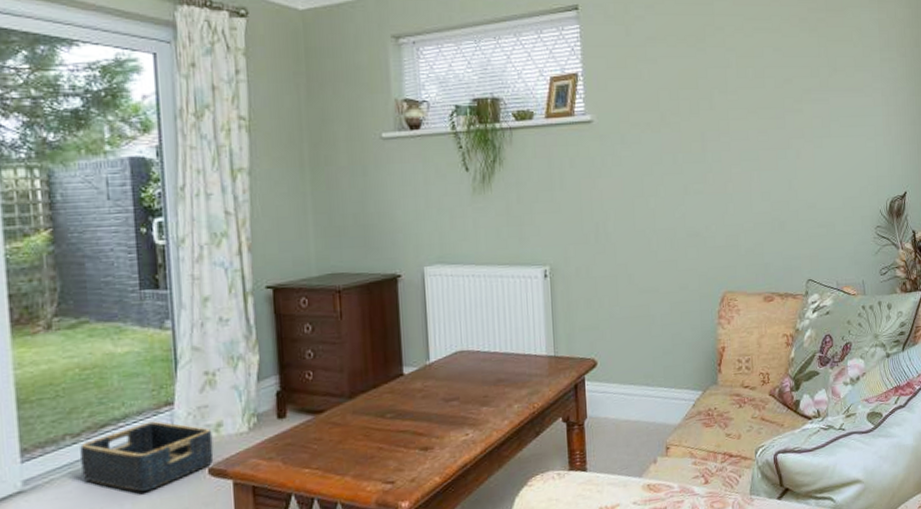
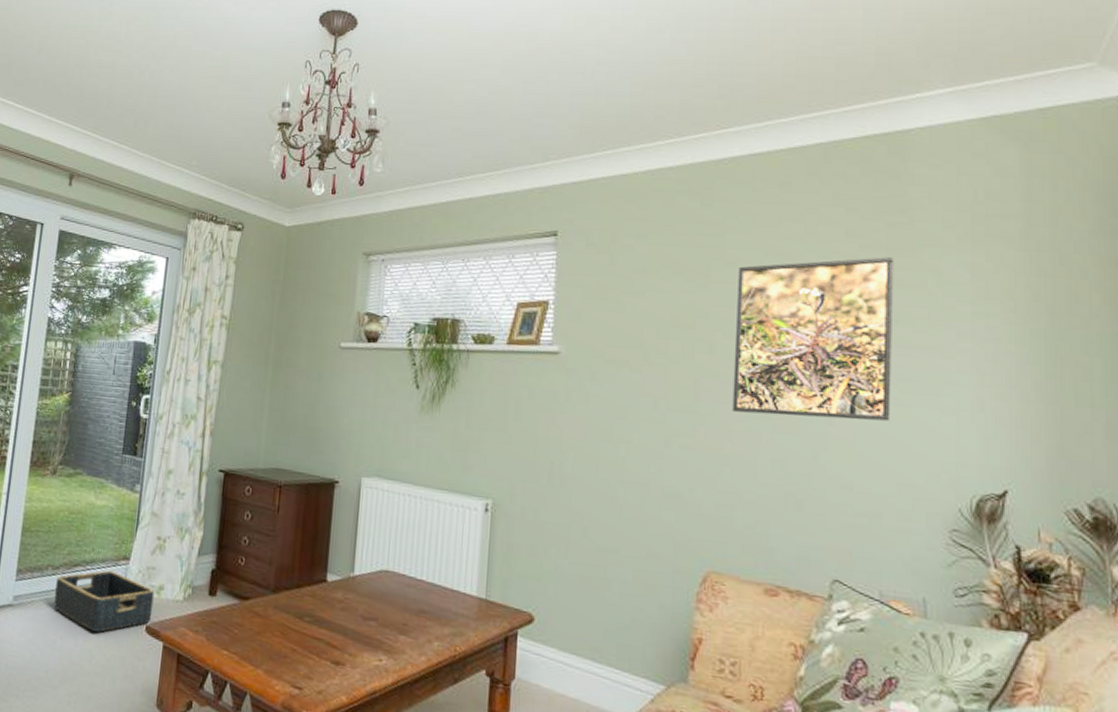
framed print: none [726,17,836,157] -> present [732,257,895,421]

